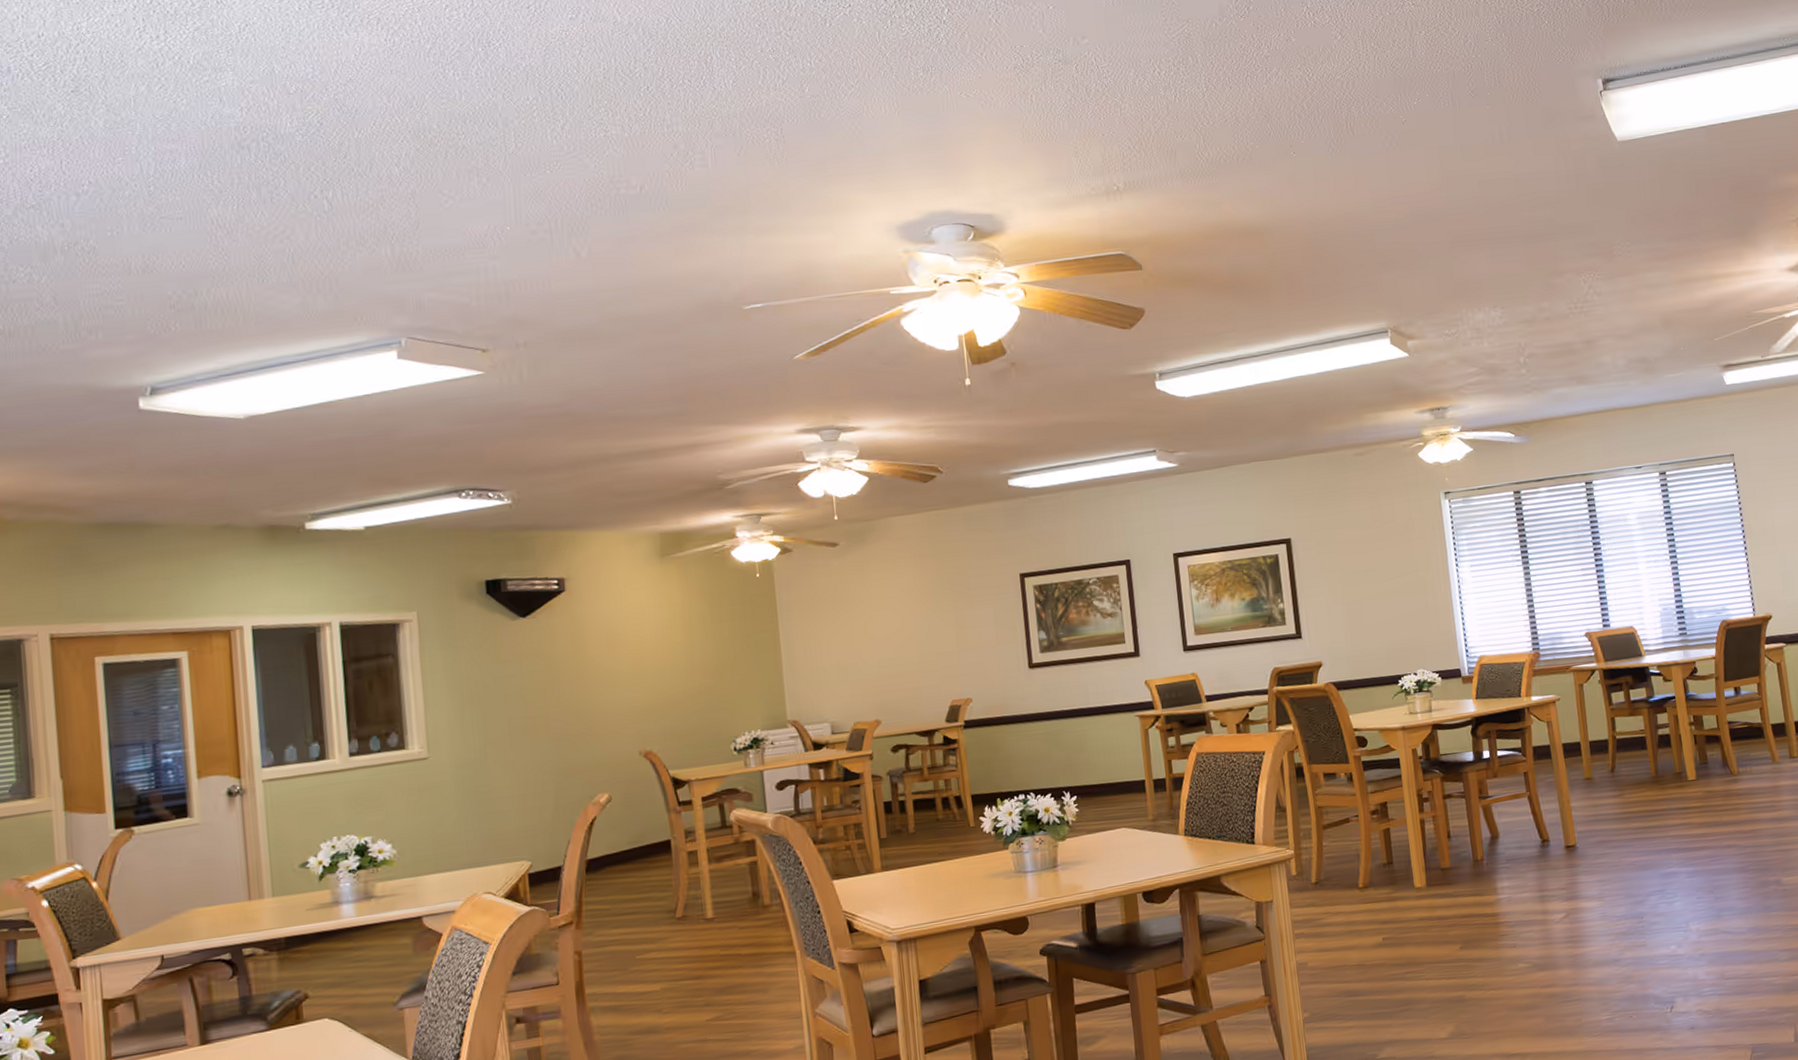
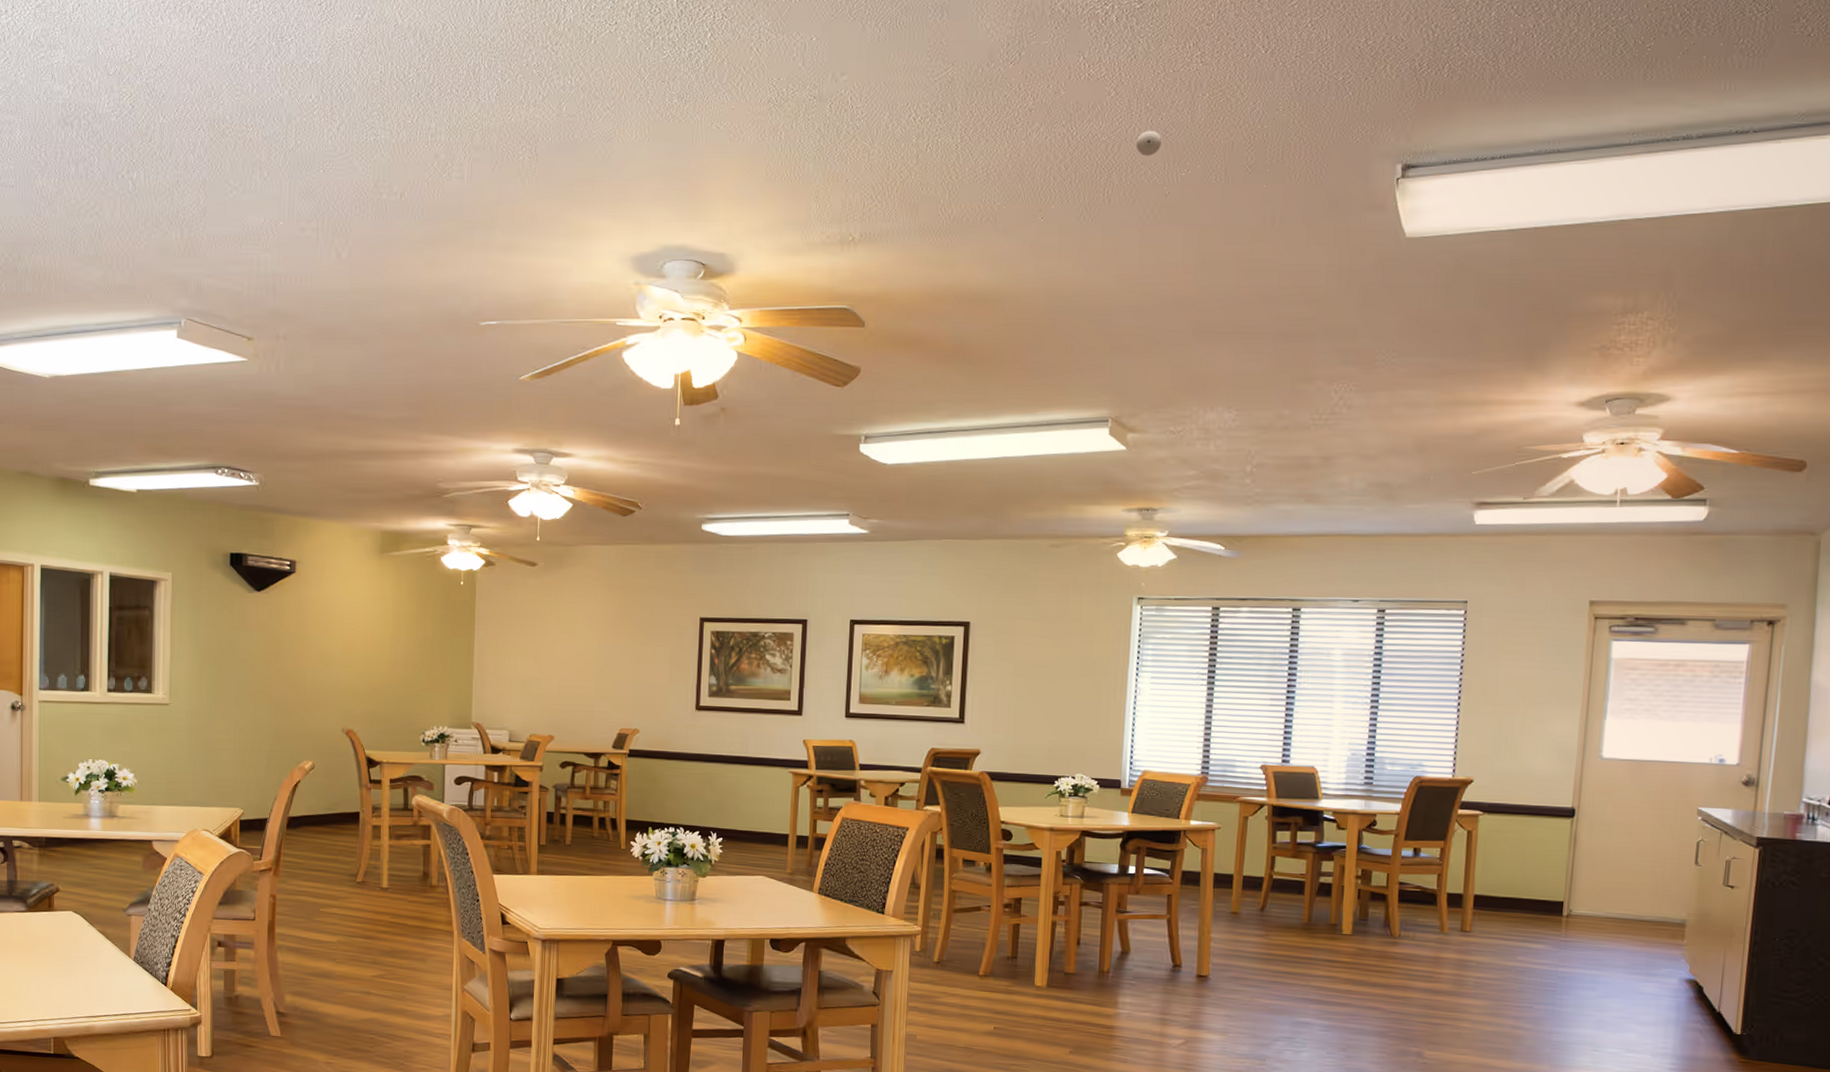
smoke detector: none [1367,66,1391,90] -> present [1135,130,1161,157]

